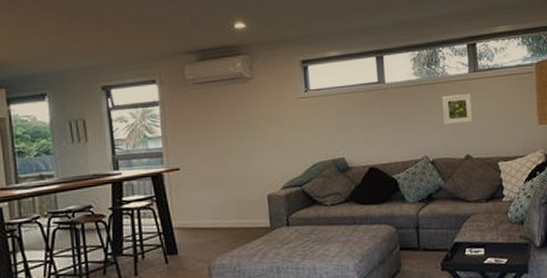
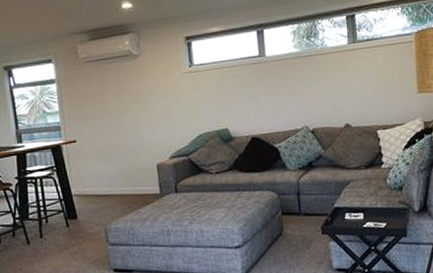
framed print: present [442,94,474,124] -> none [321,64,353,95]

